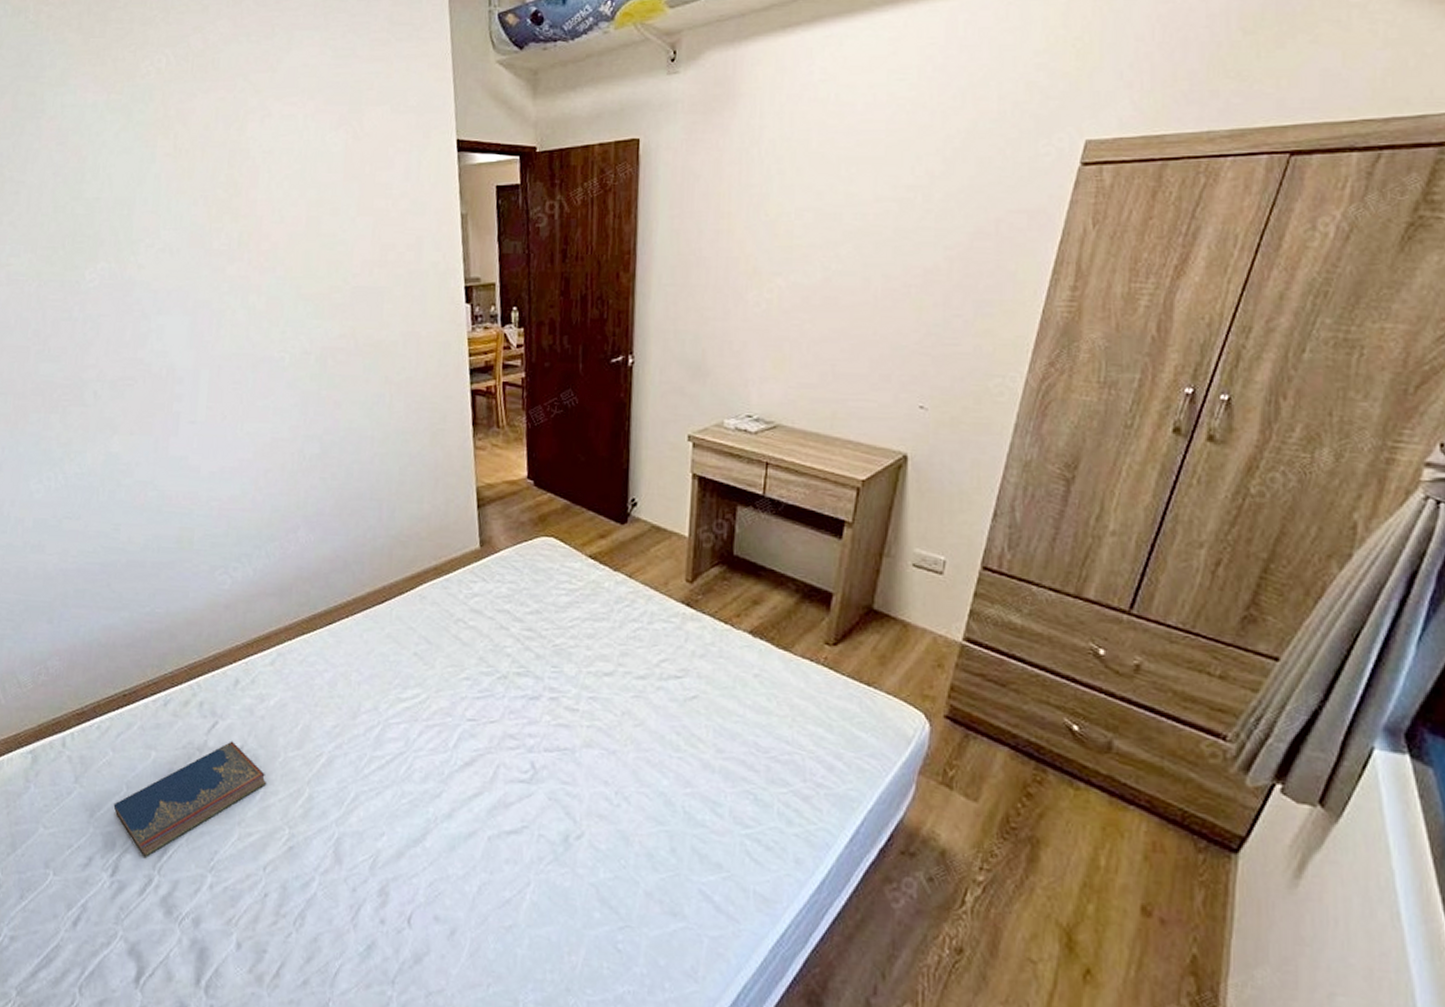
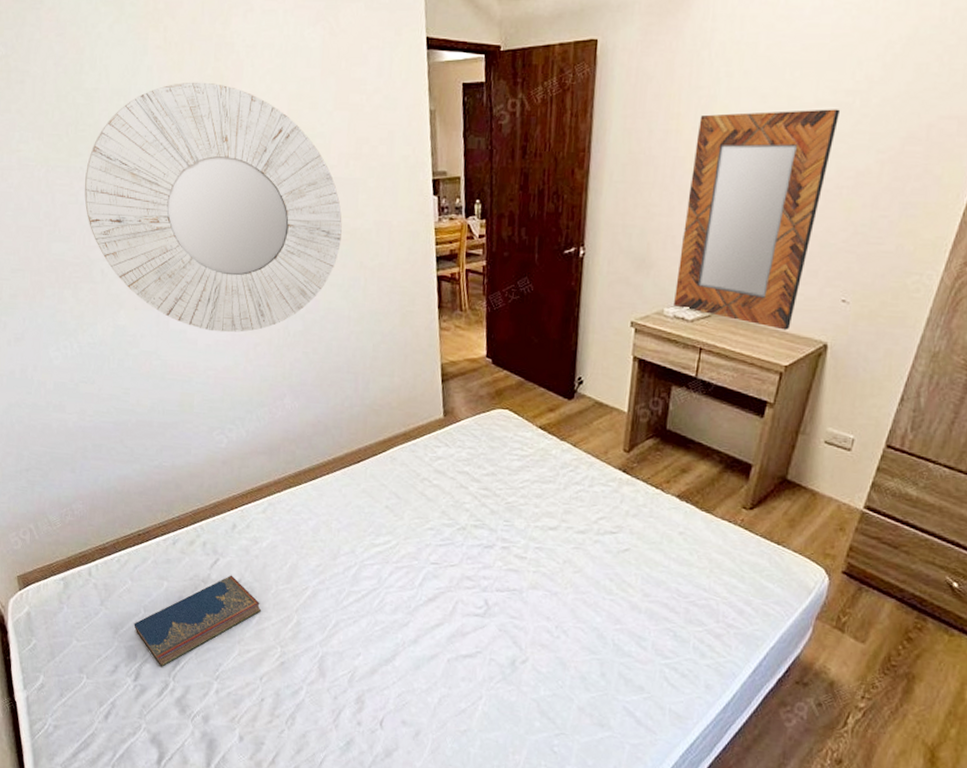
mirror: none [79,189,365,458] -> present [84,82,342,333]
home mirror: none [735,205,902,441] -> present [674,109,841,330]

